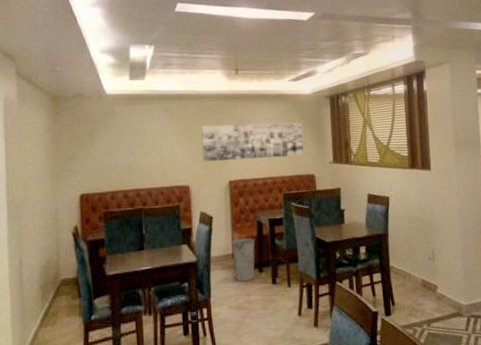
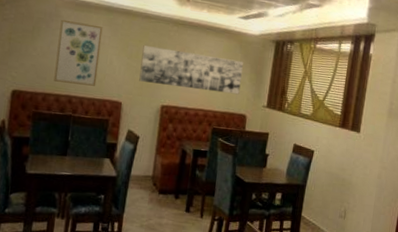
wall art: none [117,115,161,178] -> present [54,19,103,86]
bucket: present [232,238,255,282] -> none [152,163,176,205]

